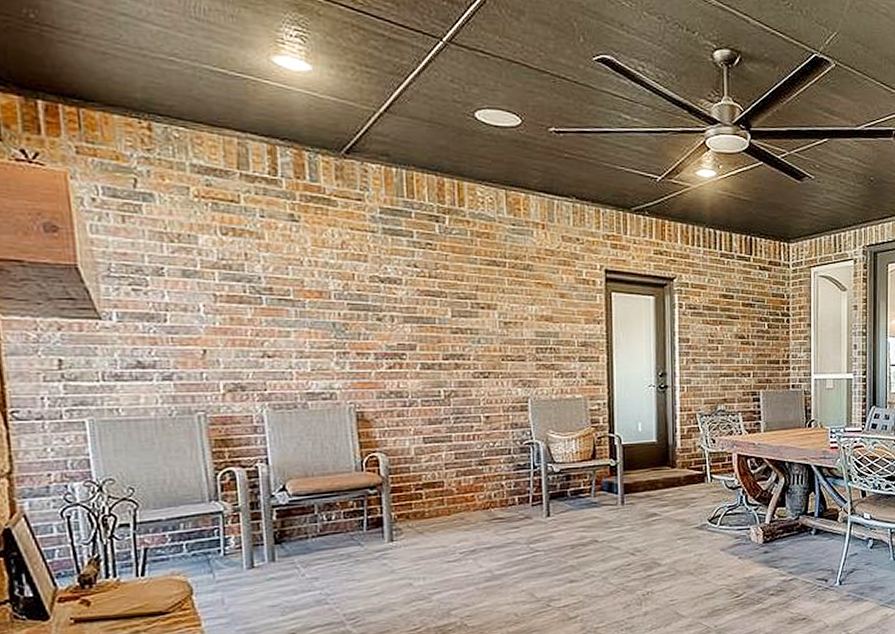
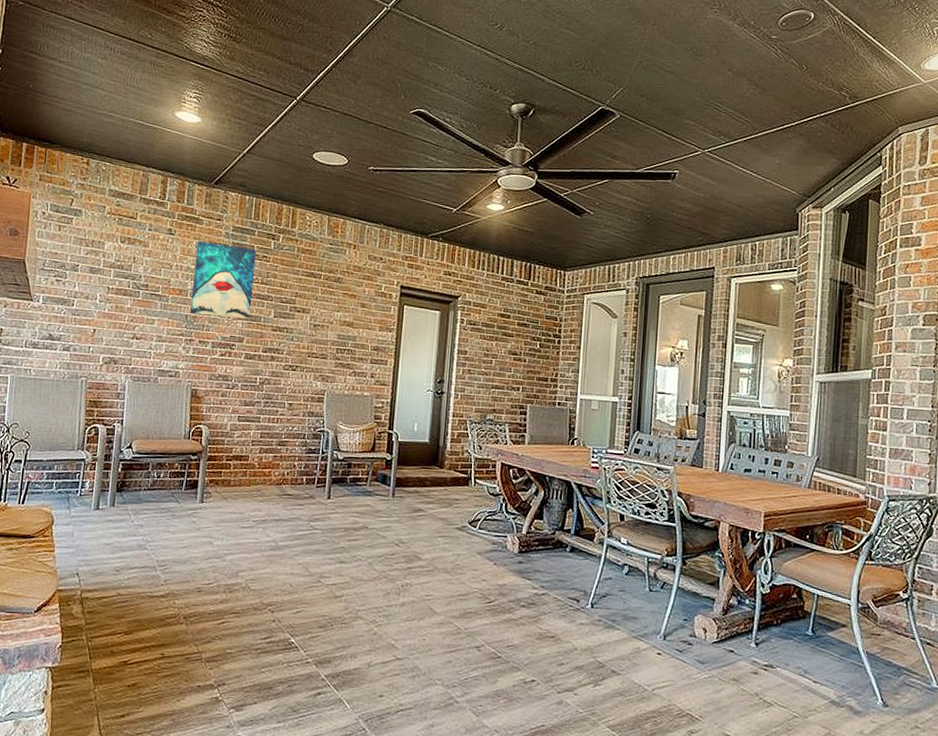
wall art: none [333,227,421,321] -> present [189,240,257,319]

